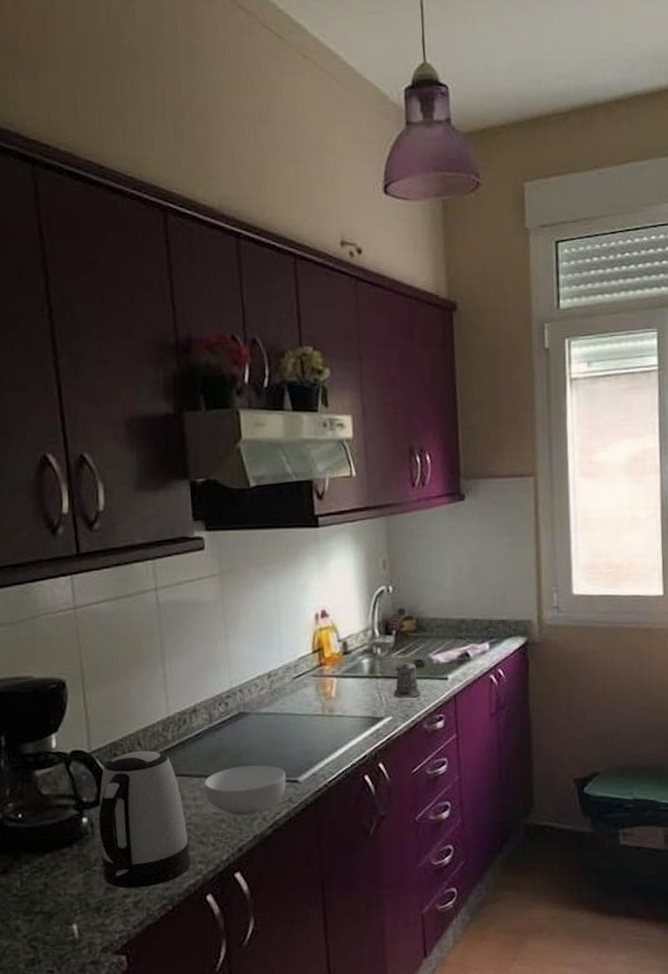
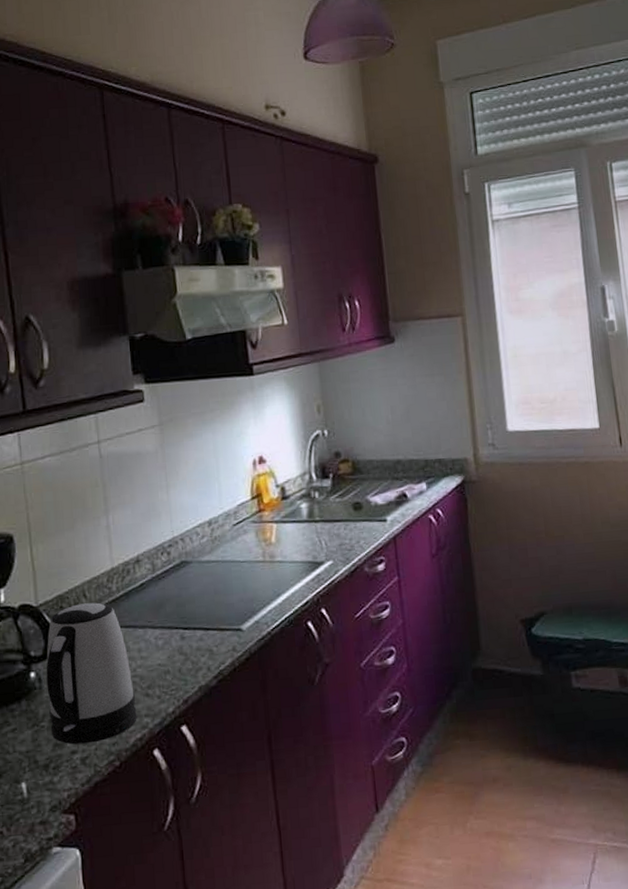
cereal bowl: present [204,765,287,816] -> none [149,614,230,667]
pepper shaker: present [393,661,421,699] -> none [332,504,360,542]

